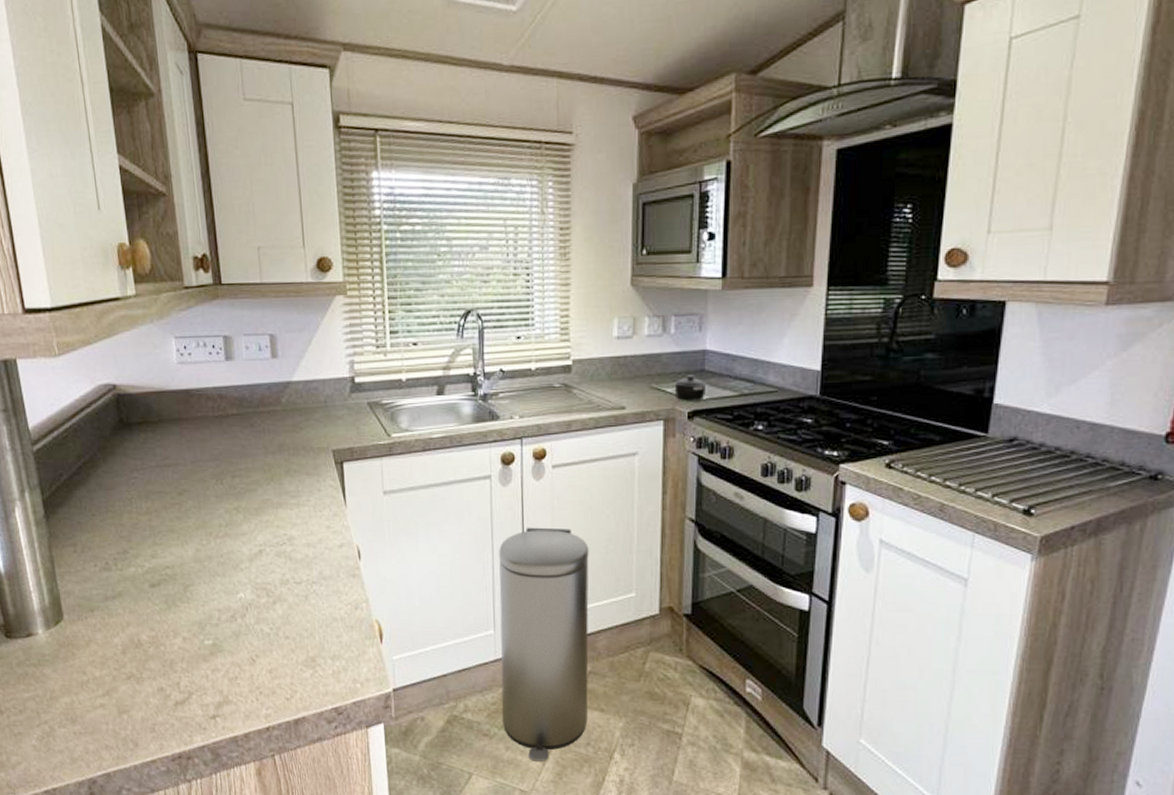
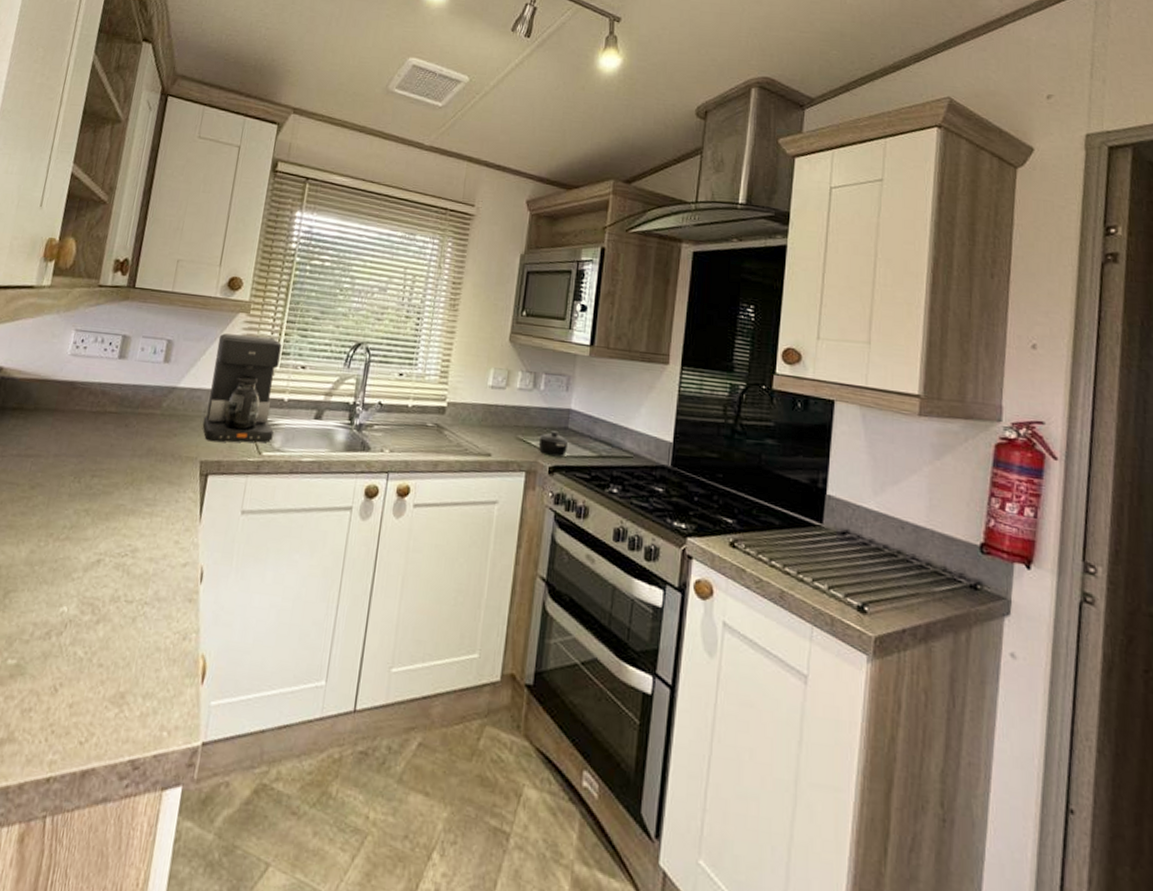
coffee maker: none [321,317,399,430] -> present [202,333,282,443]
pedal bin: present [499,527,589,763] -> none [315,567,438,857]

